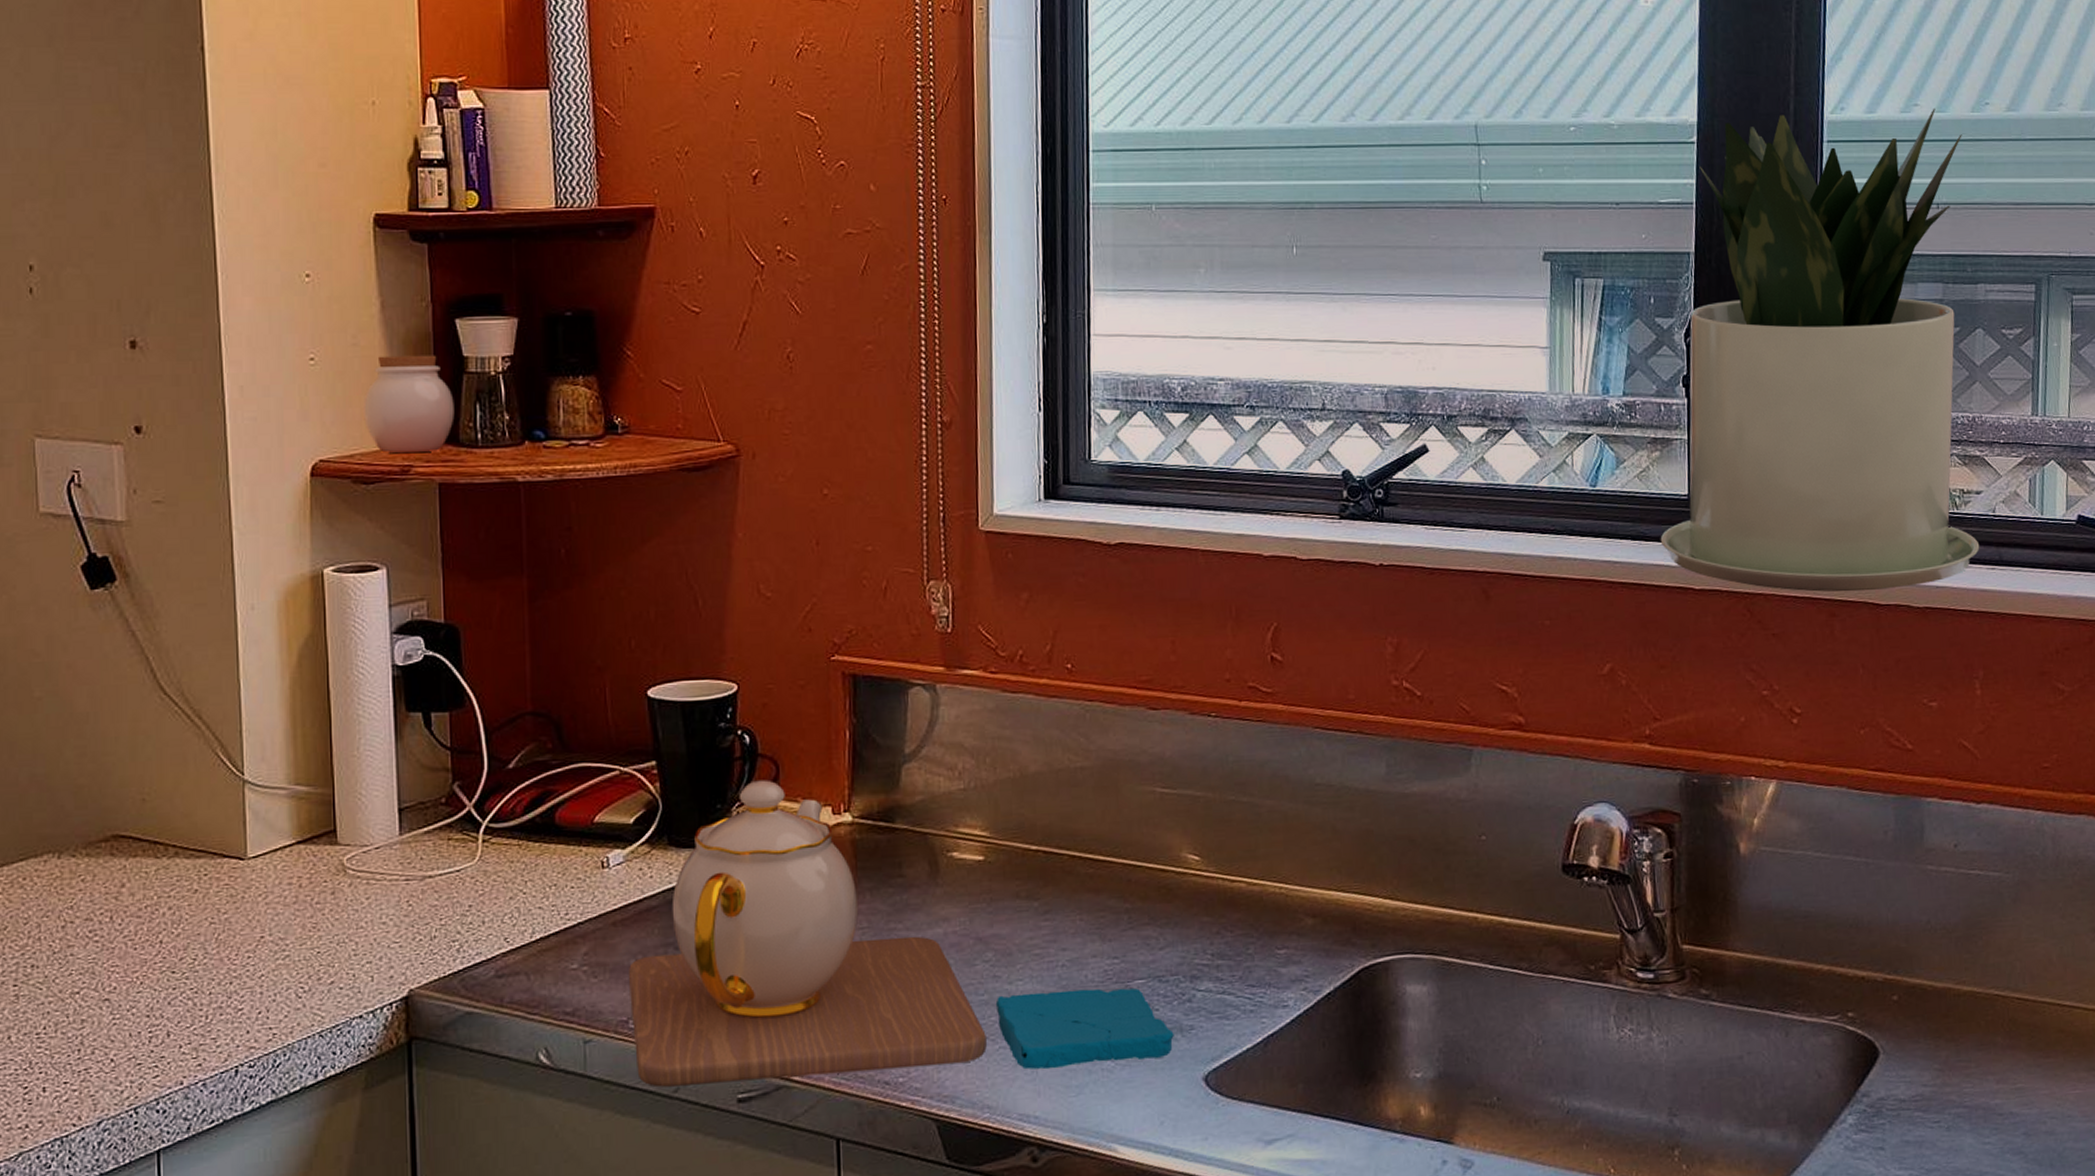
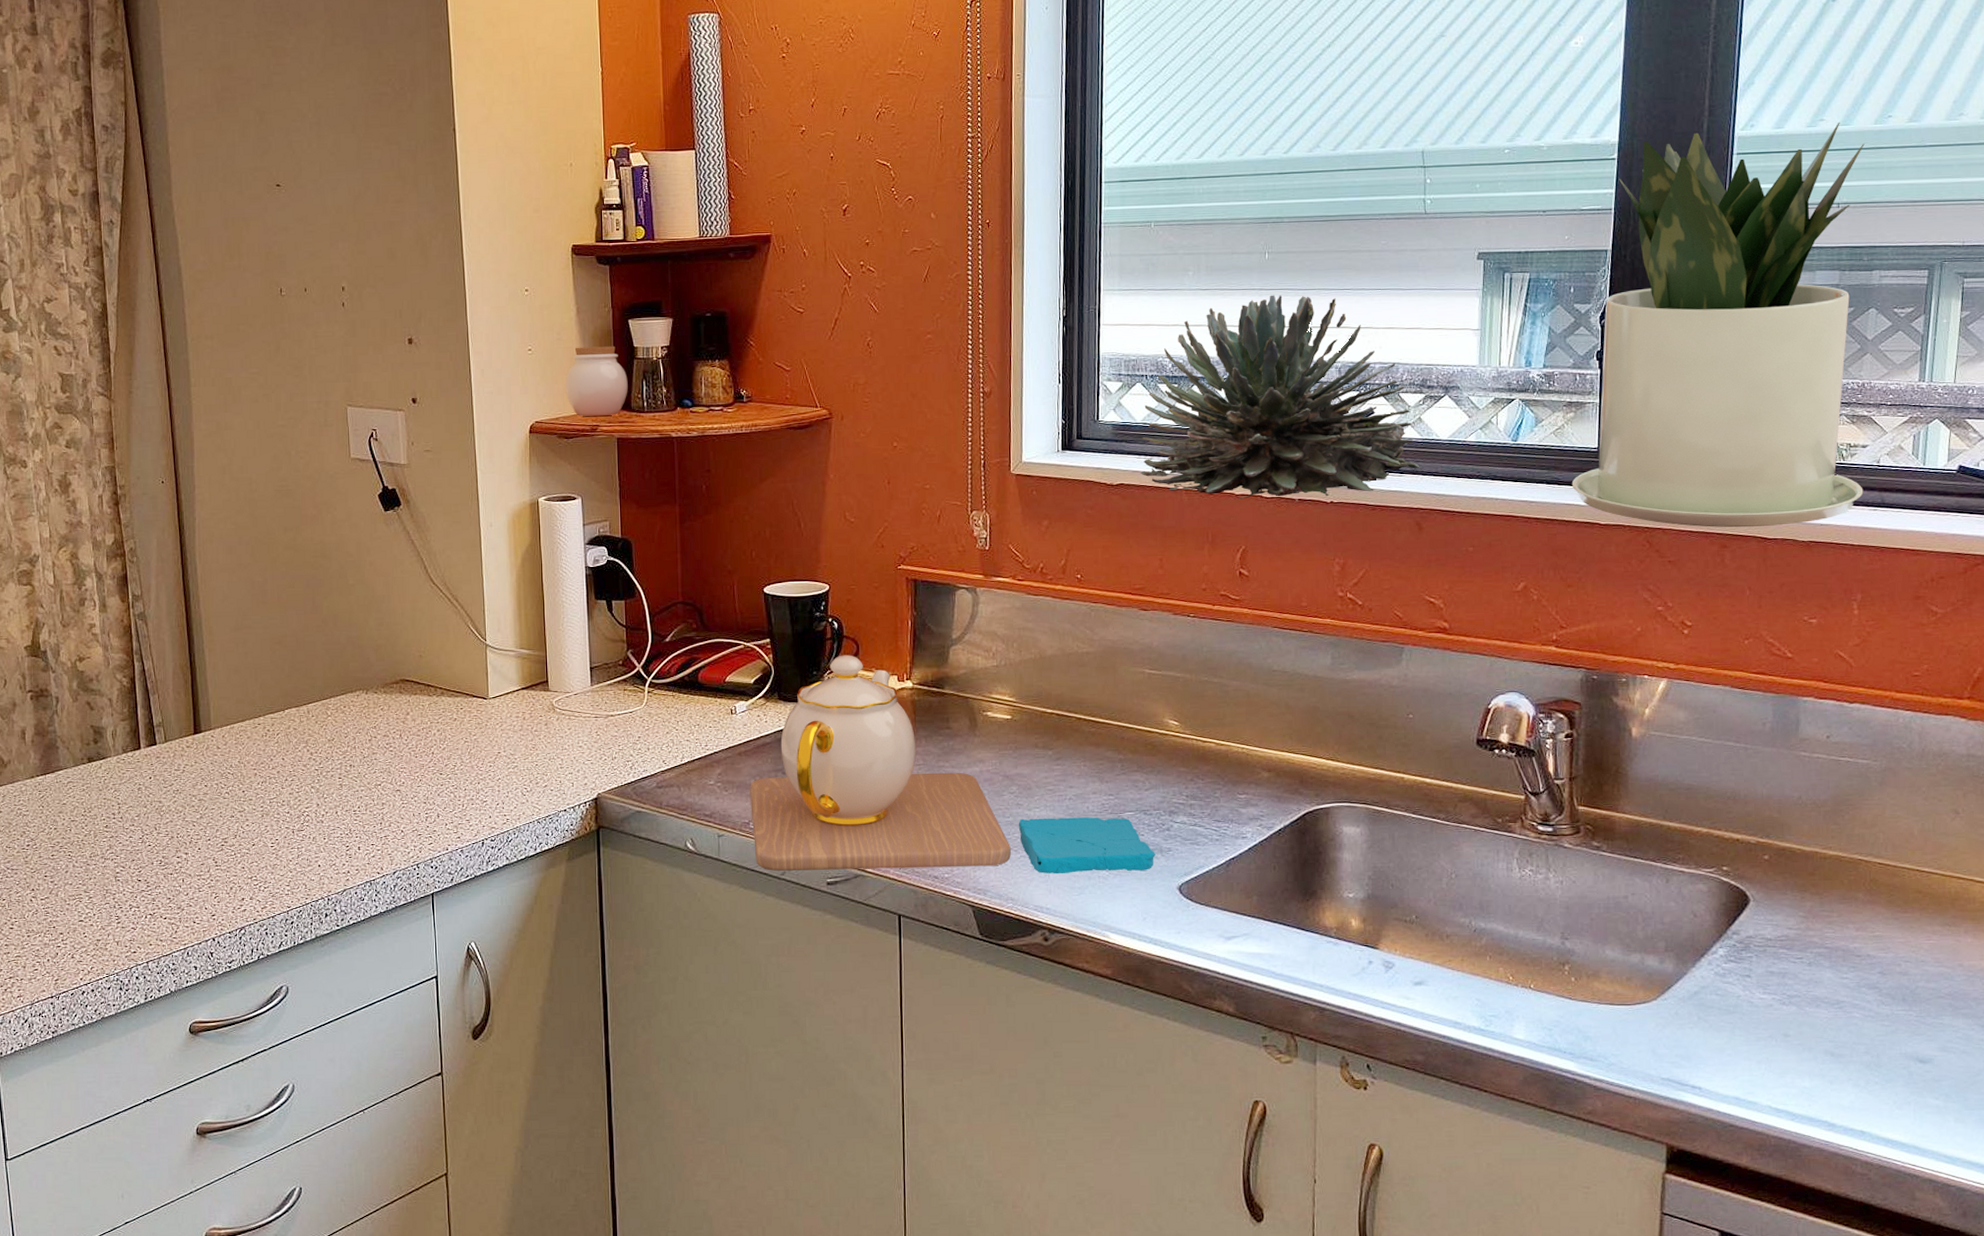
succulent plant: none [1145,300,1484,564] -> present [1140,294,1419,501]

